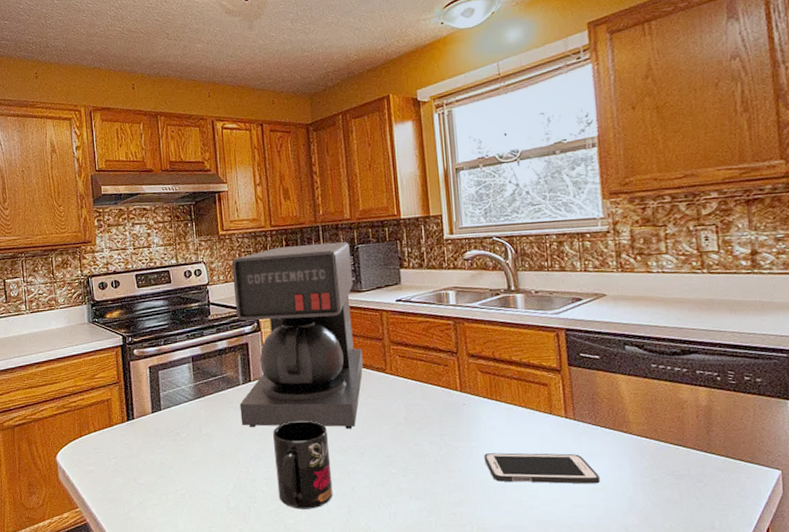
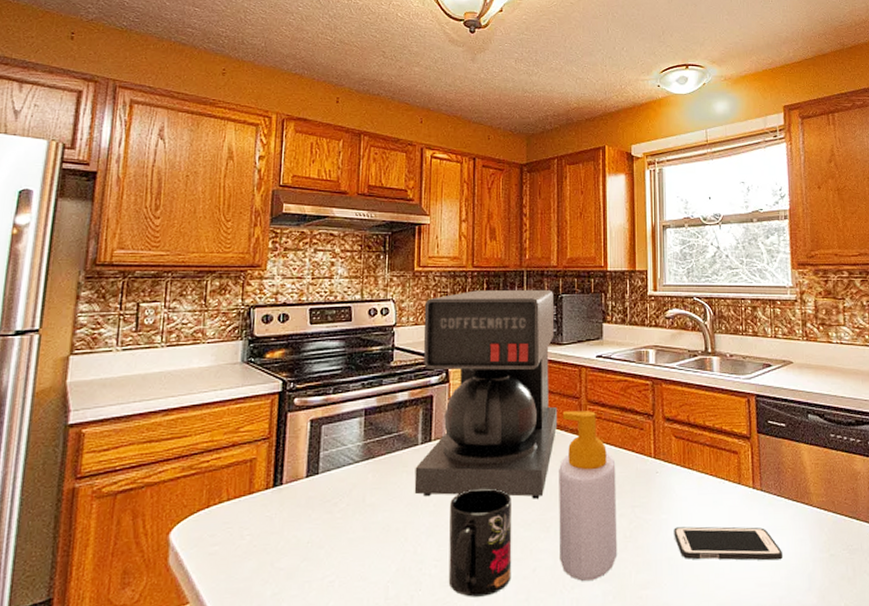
soap bottle: none [368,350,430,498] -> present [559,411,618,581]

